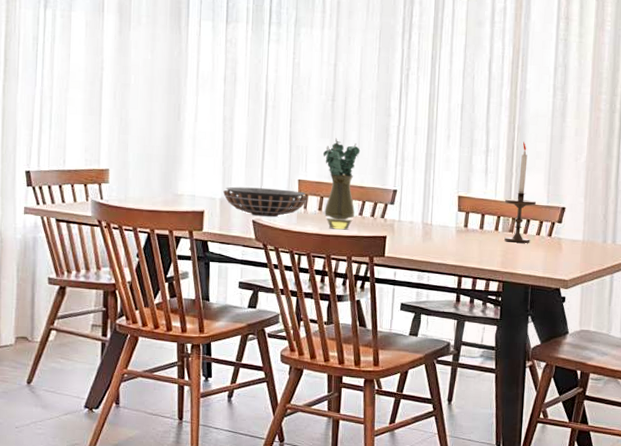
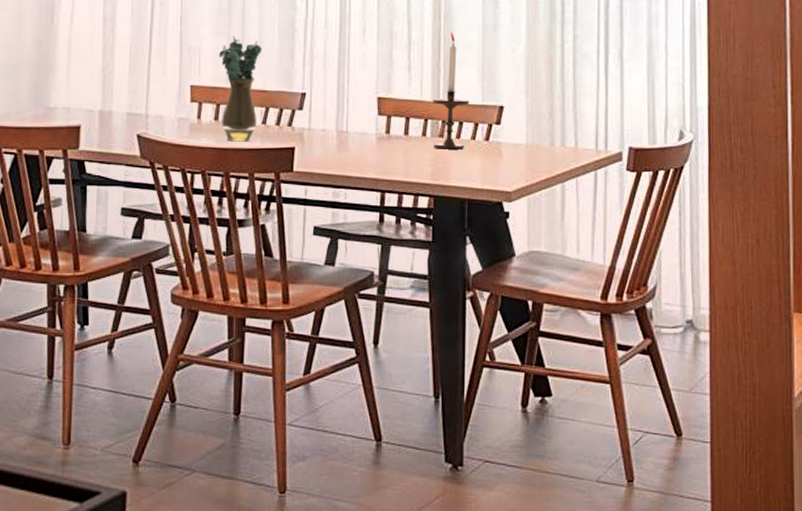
decorative bowl: present [223,186,307,217] -> none [103,96,201,130]

